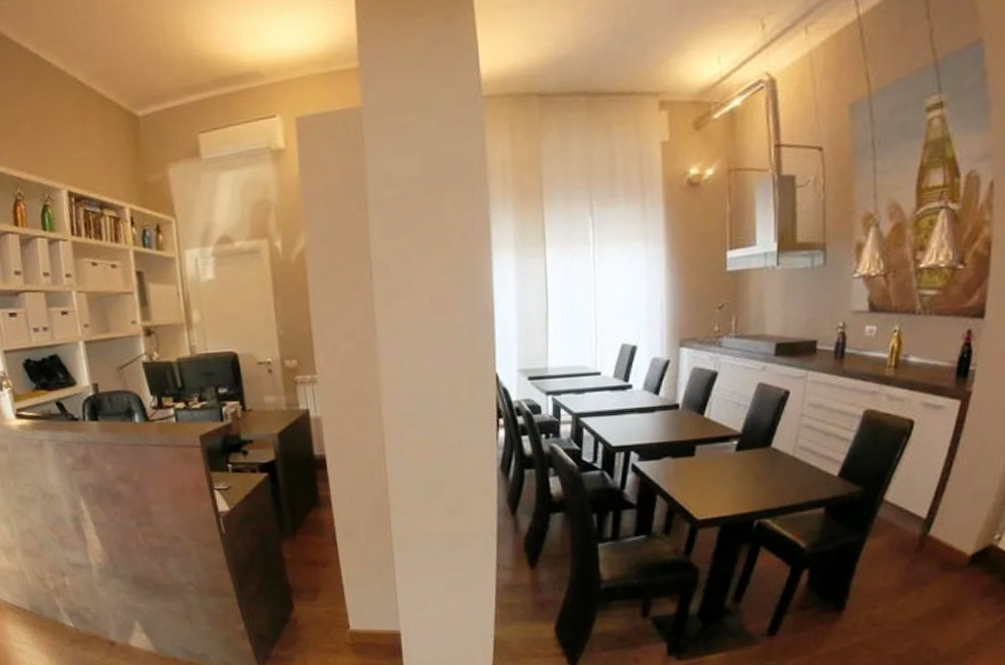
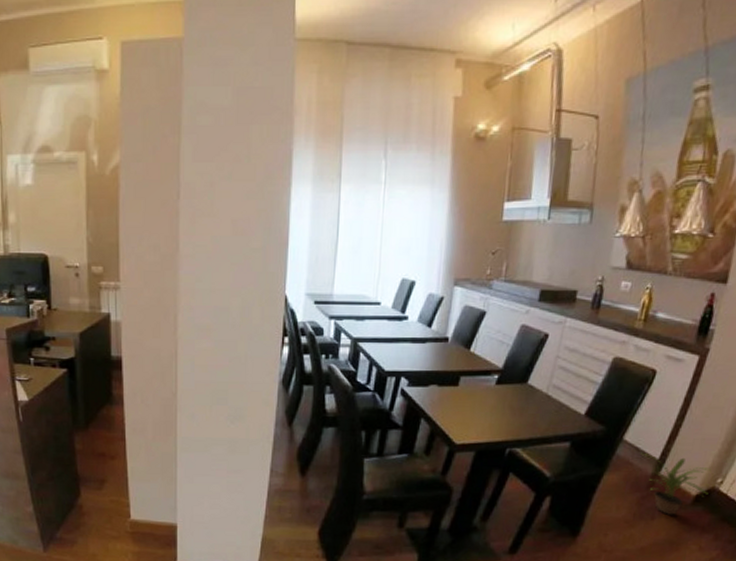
potted plant: none [905,512,986,580] -> present [641,452,711,516]

